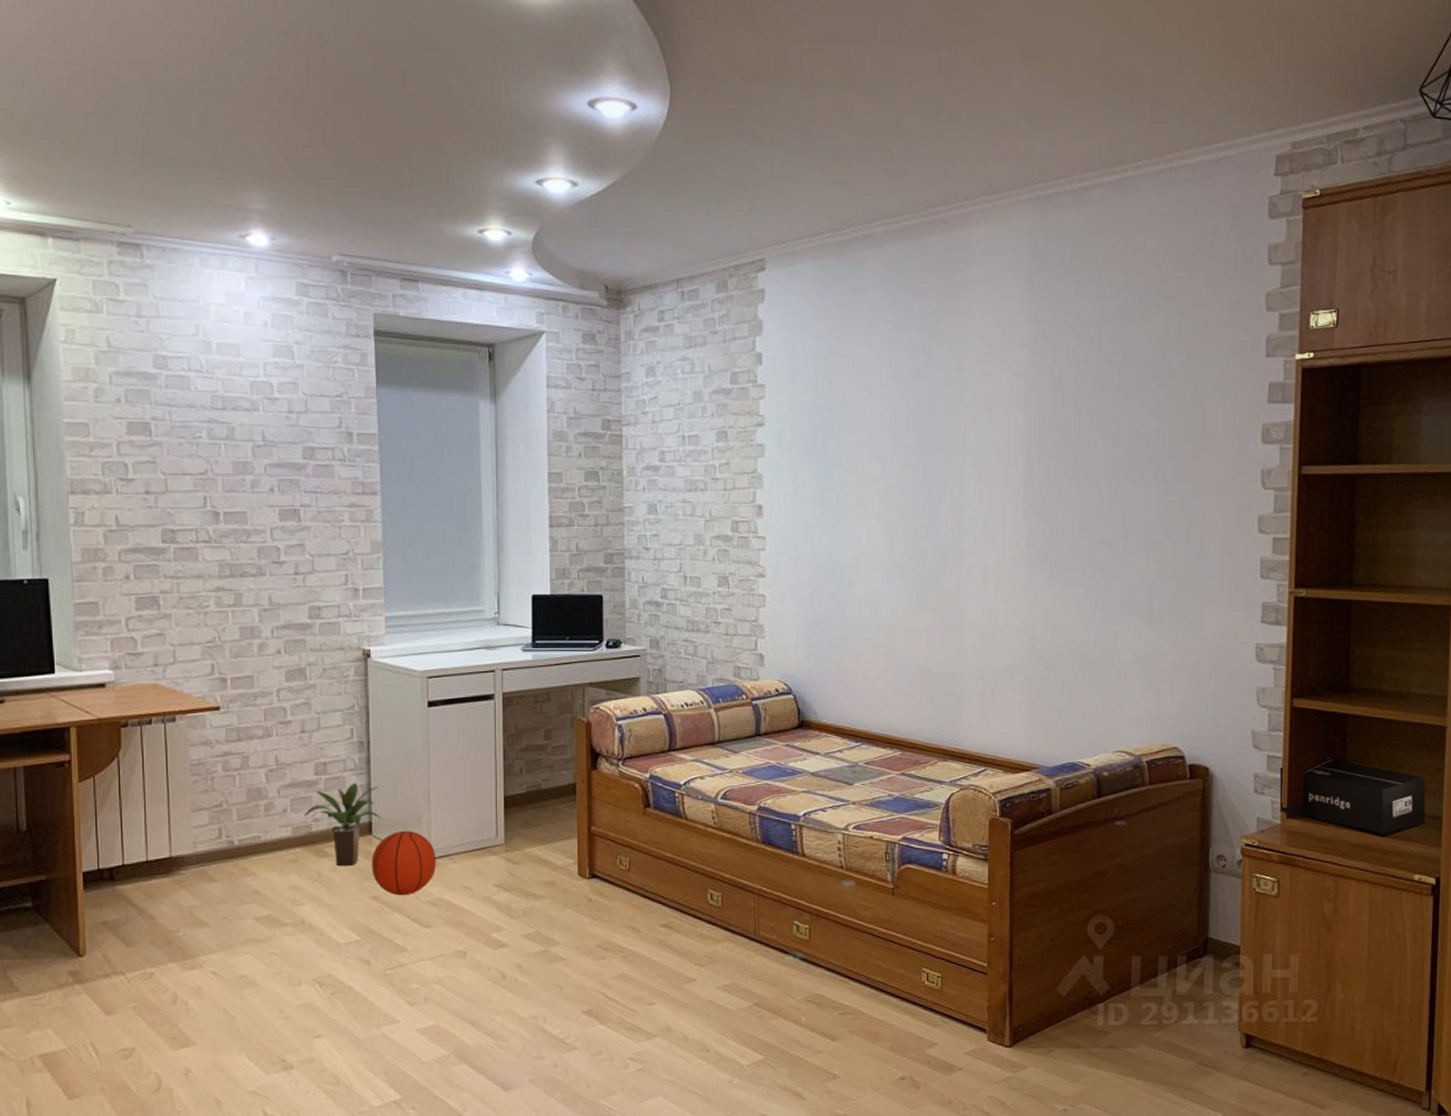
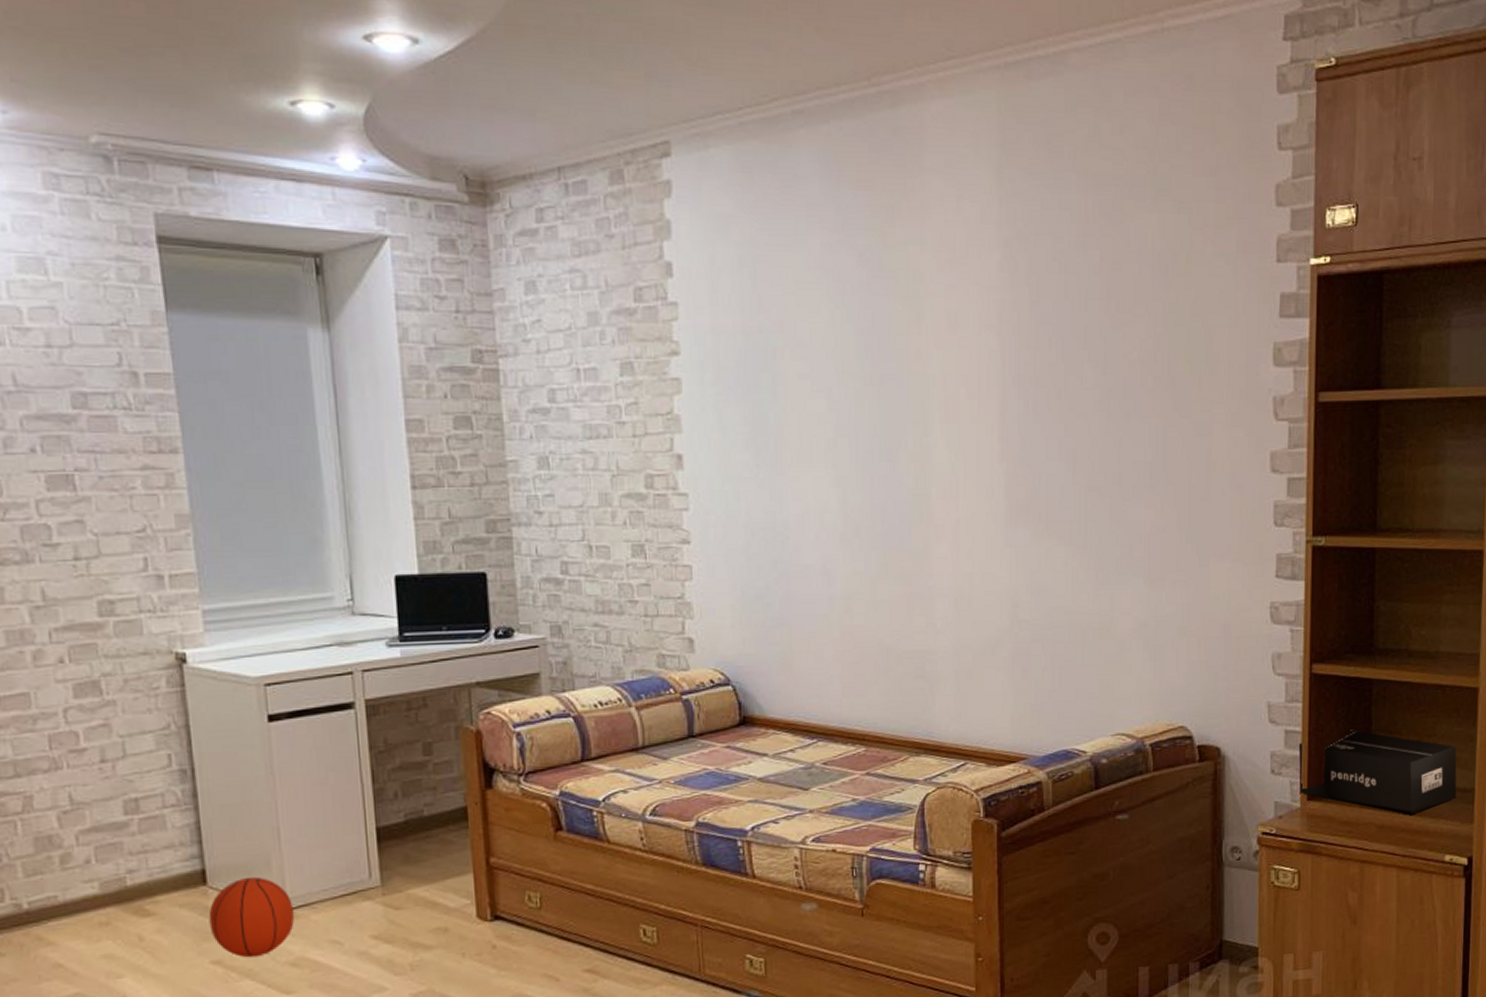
potted plant: present [305,782,382,865] -> none [115,821,219,926]

